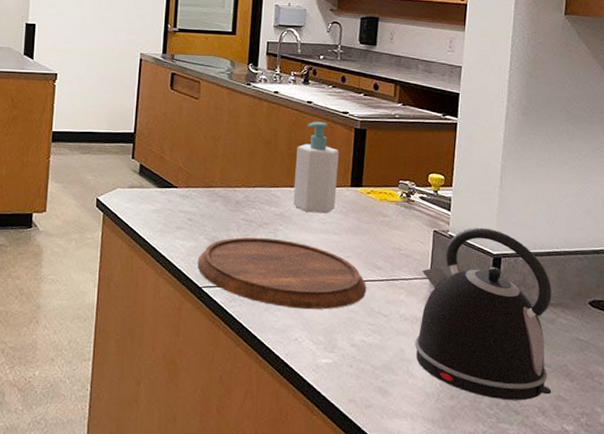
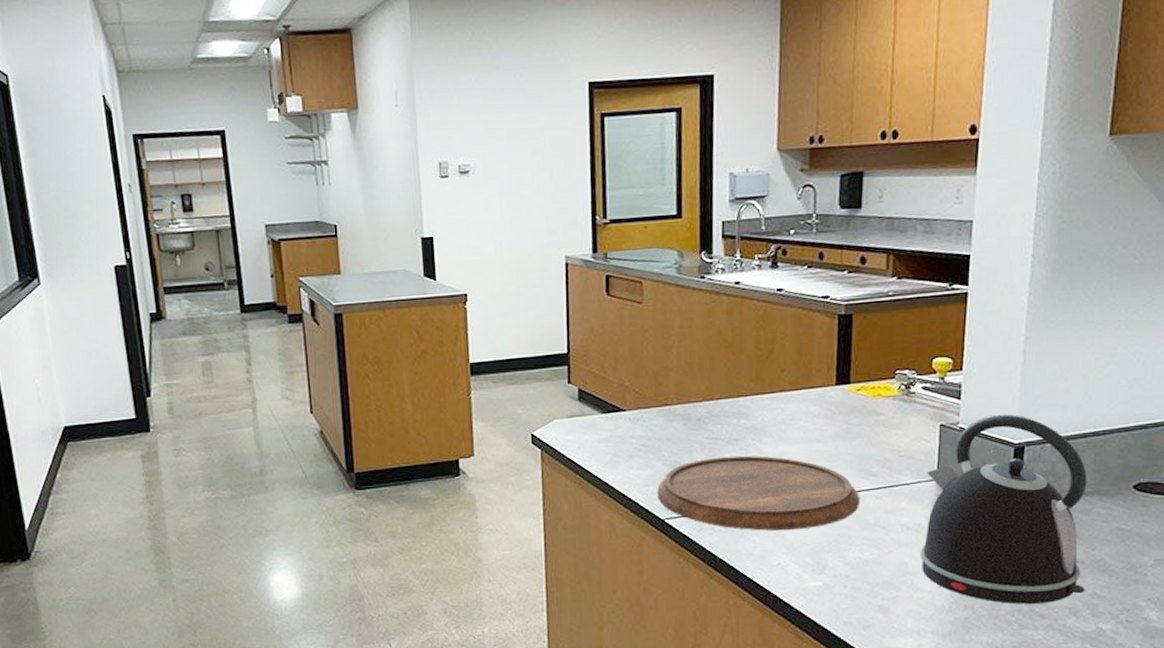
soap bottle: present [293,121,339,214] -> none [766,311,820,421]

